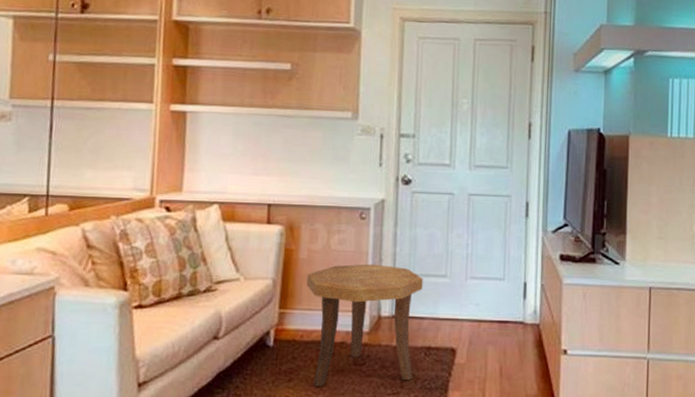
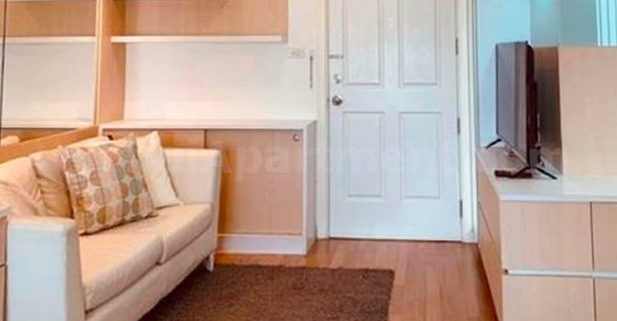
side table: present [306,264,423,387] -> none [244,185,358,312]

